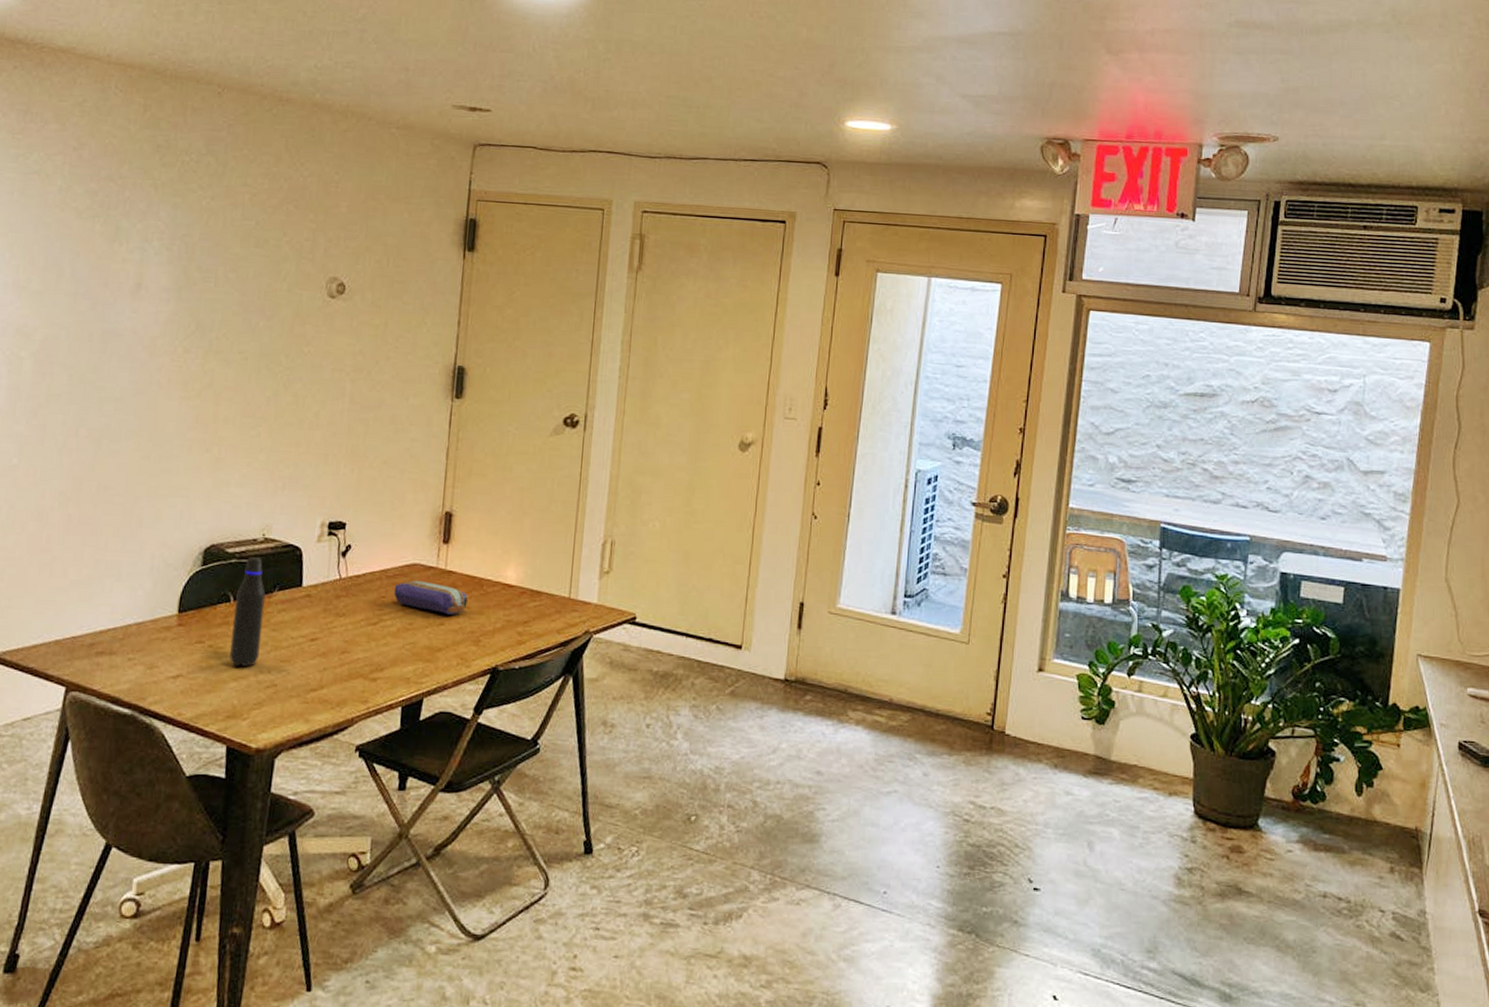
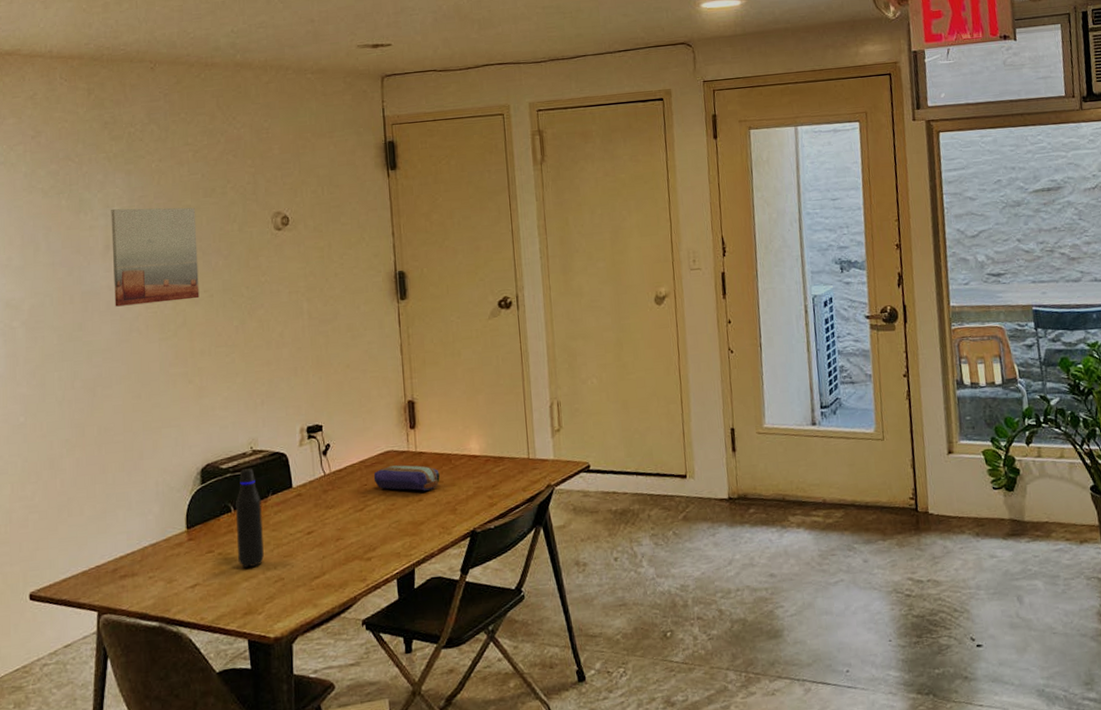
wall art: none [137,244,244,359] -> present [111,207,199,307]

